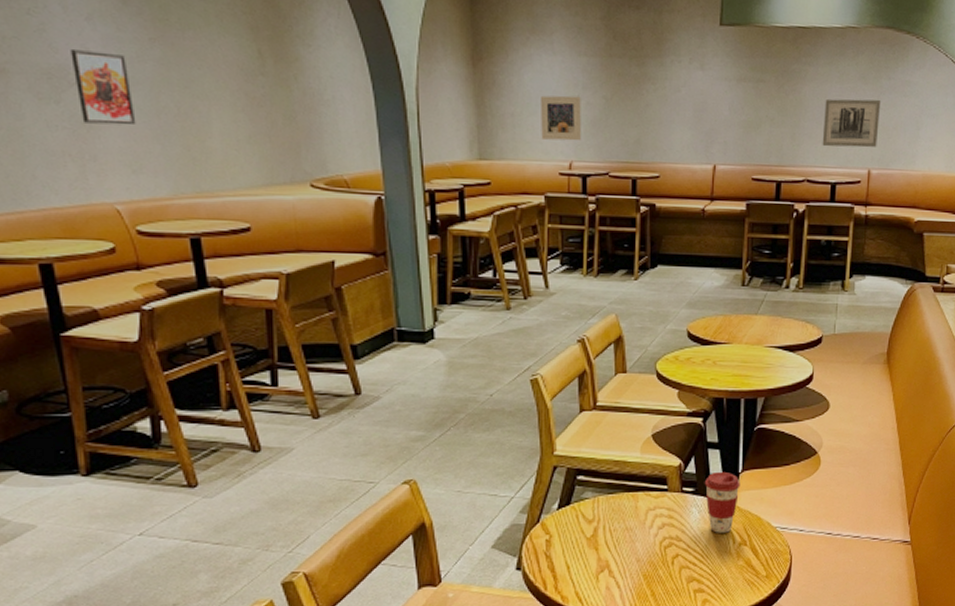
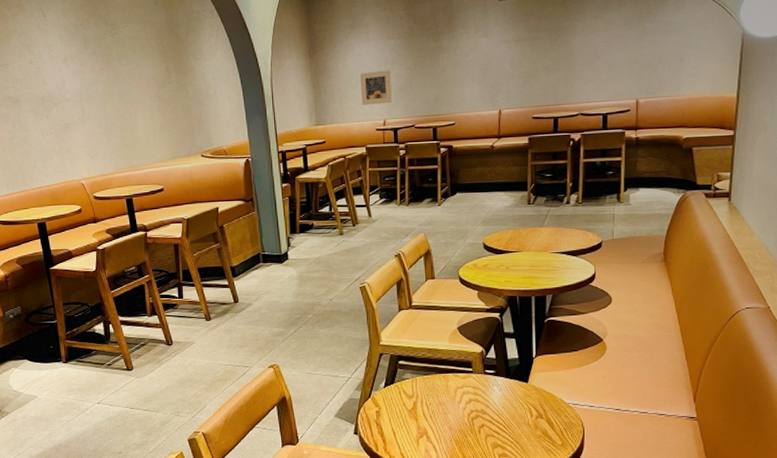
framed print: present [70,48,136,125] -> none [54,81,93,129]
coffee cup: present [704,471,740,533] -> none [503,356,535,408]
wall art: present [822,98,881,148] -> none [592,40,645,85]

